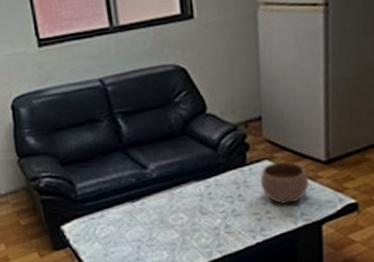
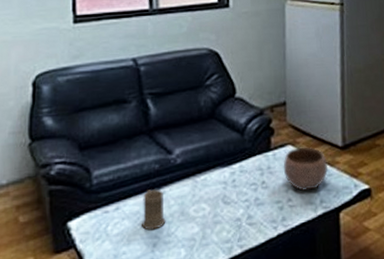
mug: none [124,200,147,235] -> present [142,189,166,231]

